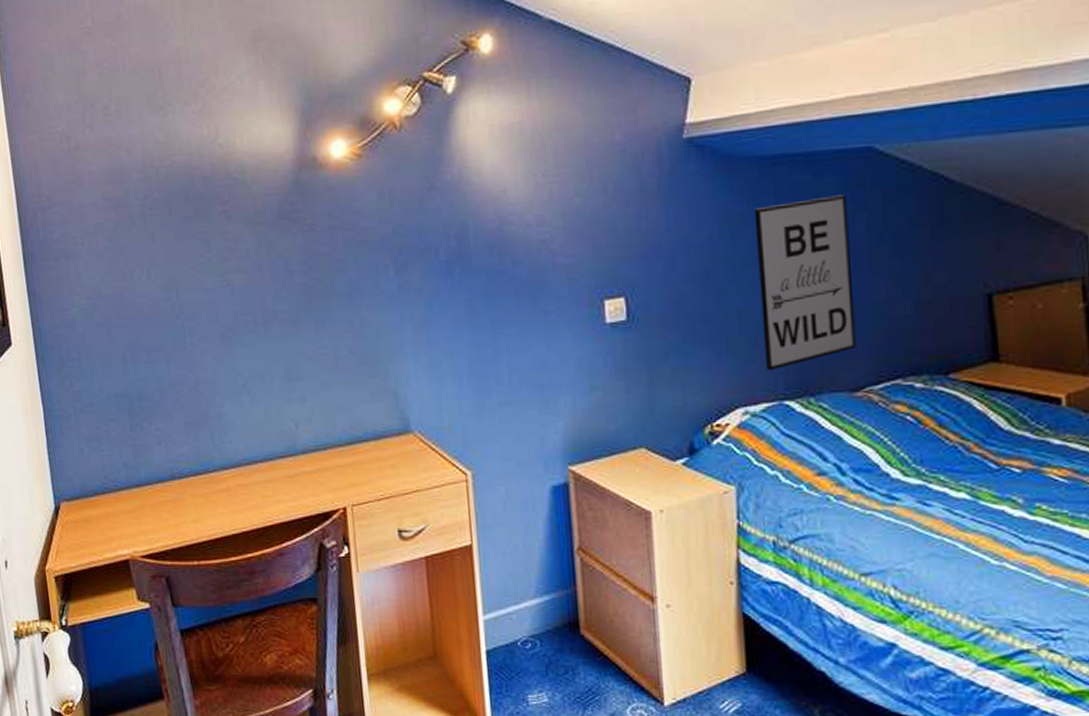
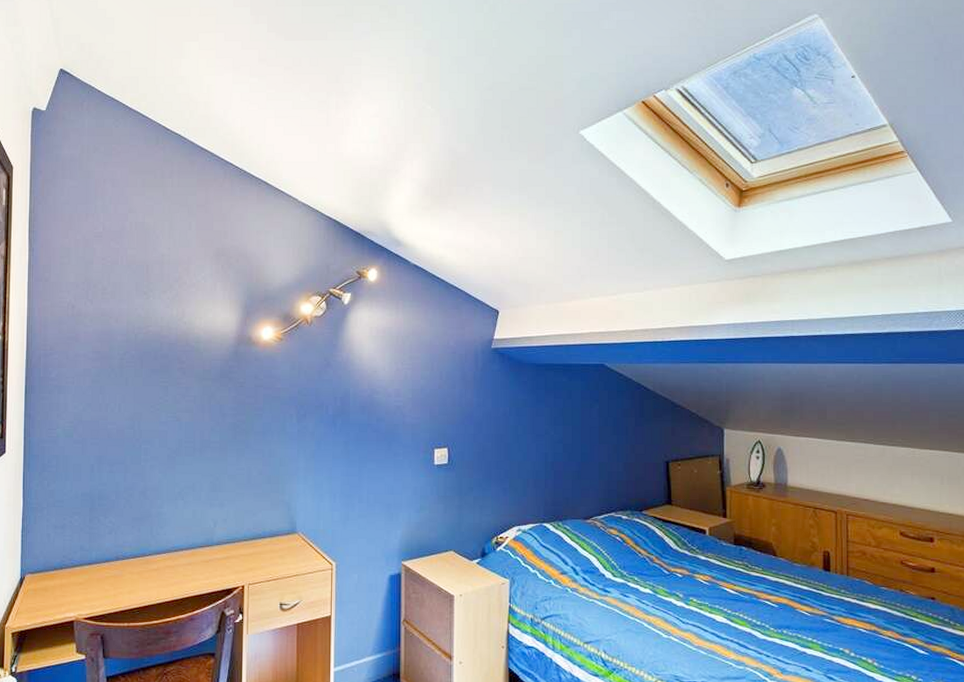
wall art: present [753,195,856,371] -> none [531,392,589,503]

